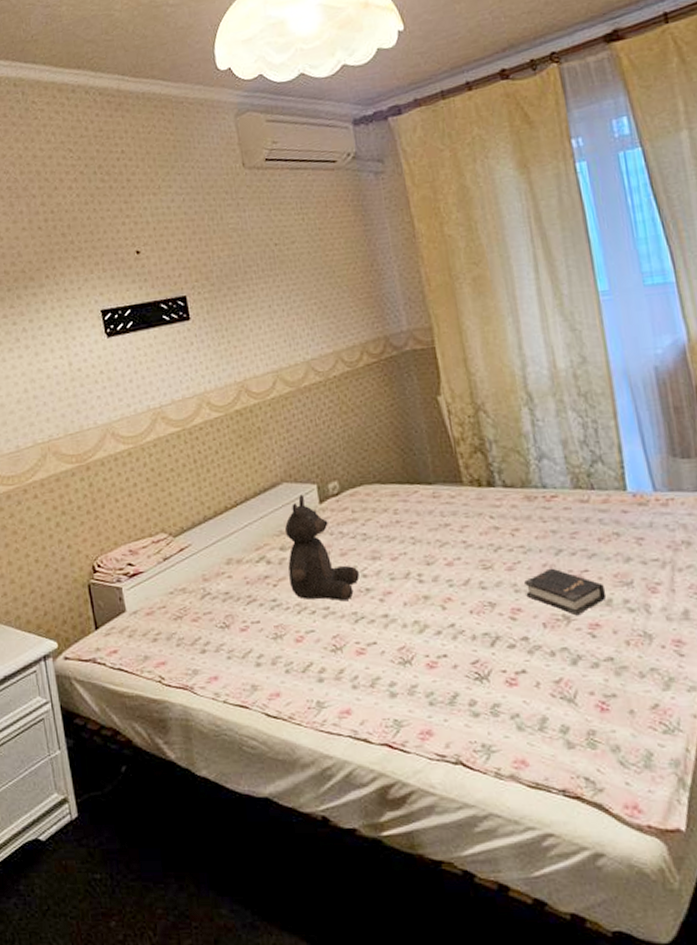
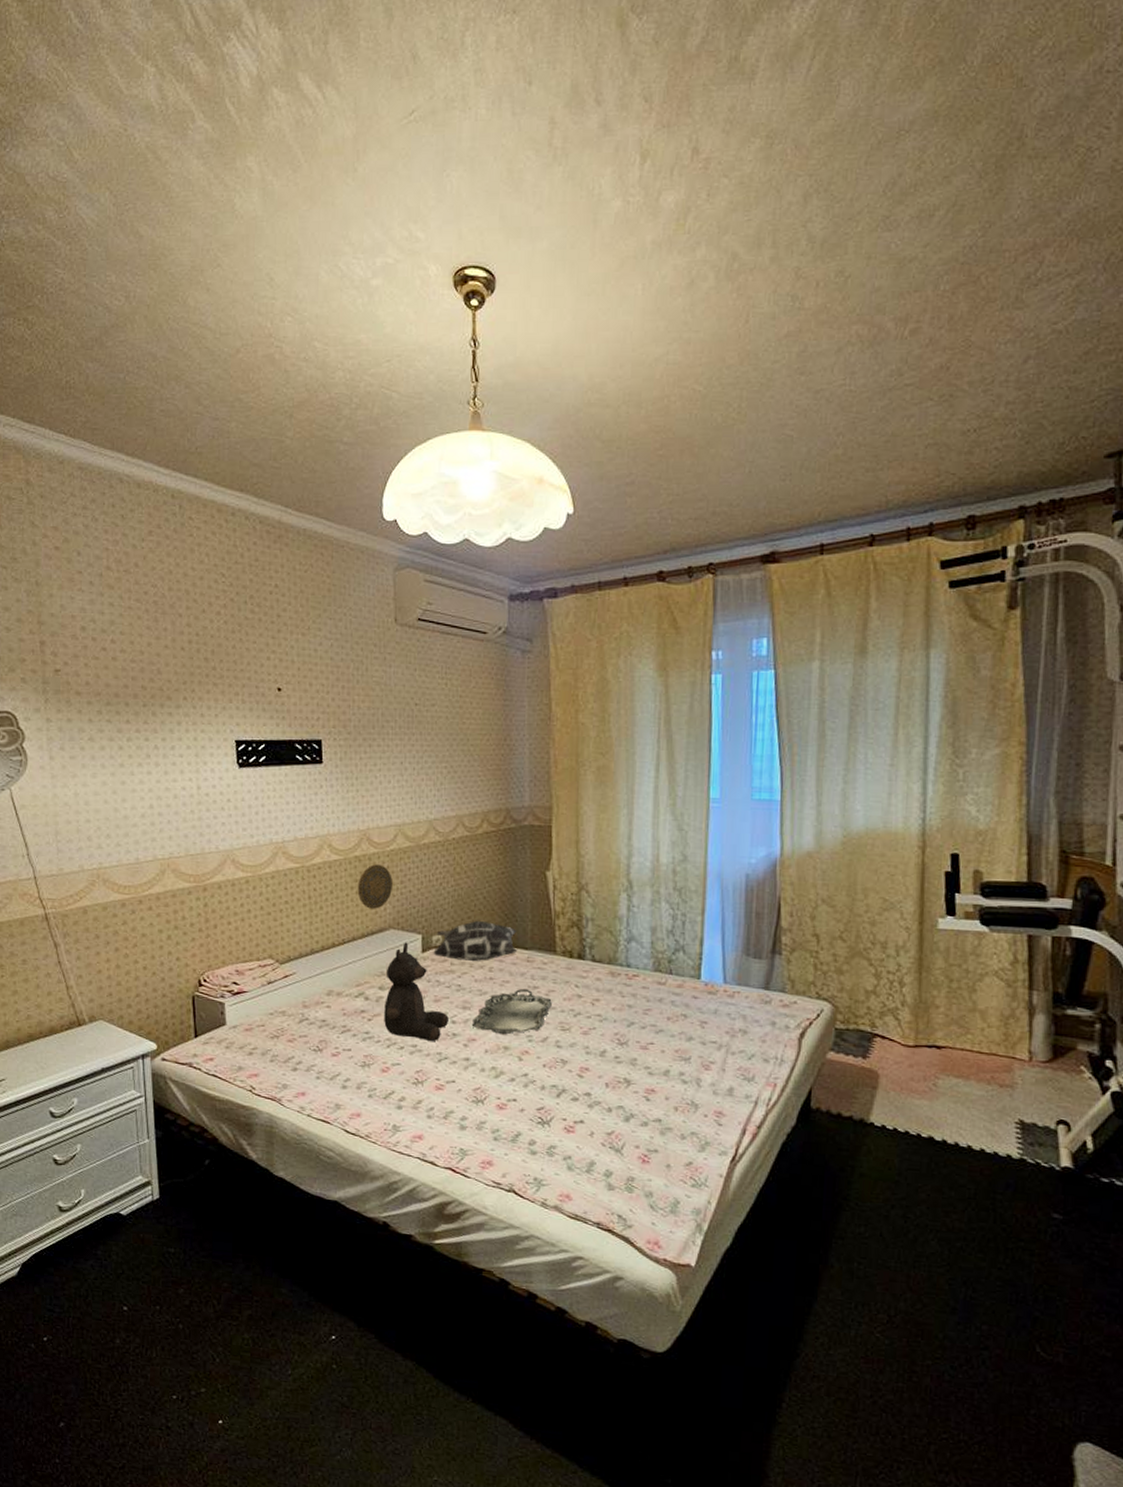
decorative plate: none [242,415,280,464] -> present [357,864,394,909]
decorative pillow: none [331,460,421,507] -> present [433,920,518,962]
serving tray: none [384,527,468,583] -> present [471,988,552,1035]
hardback book: present [524,568,607,616] -> none [595,1037,666,1081]

